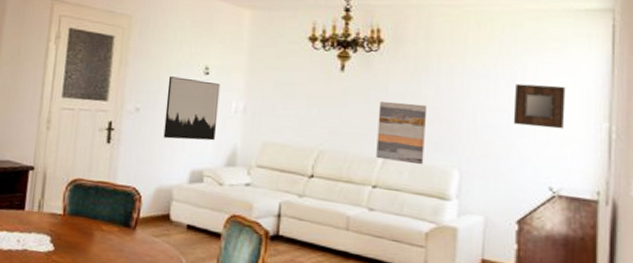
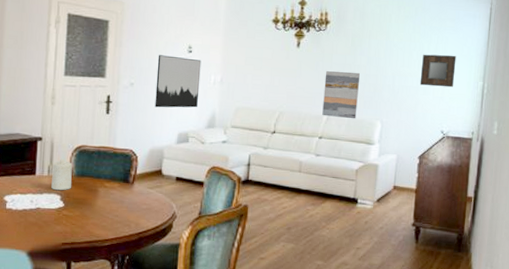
candle: none [41,192,66,231] -> present [51,158,72,191]

